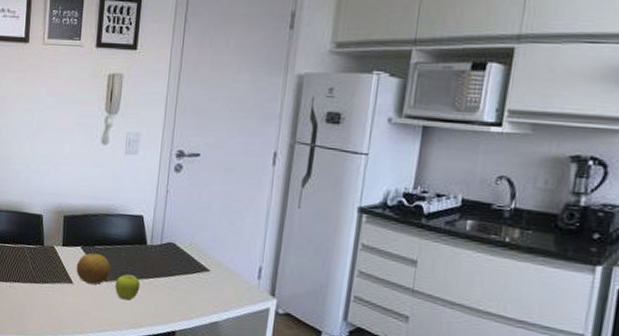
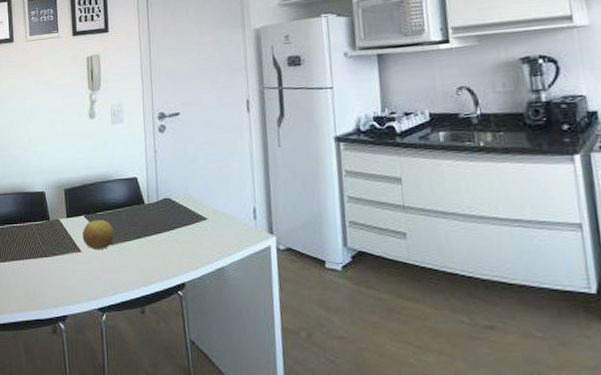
fruit: present [115,274,141,301] -> none [121,234,145,260]

